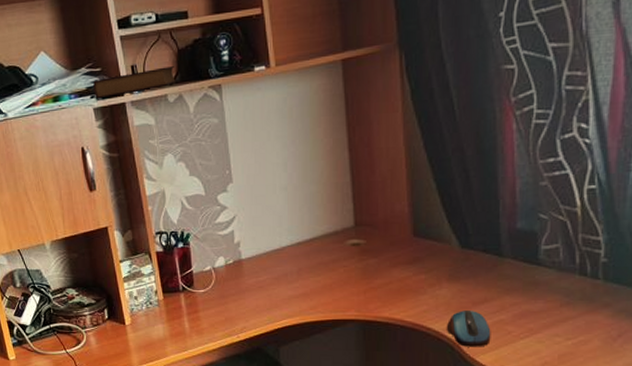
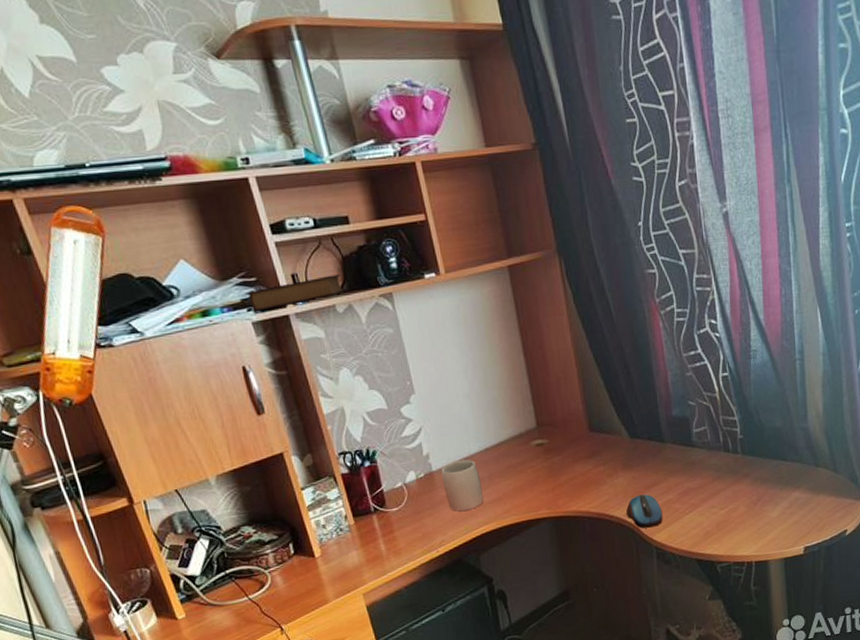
mug: none [250,252,291,302] -> present [441,460,485,512]

